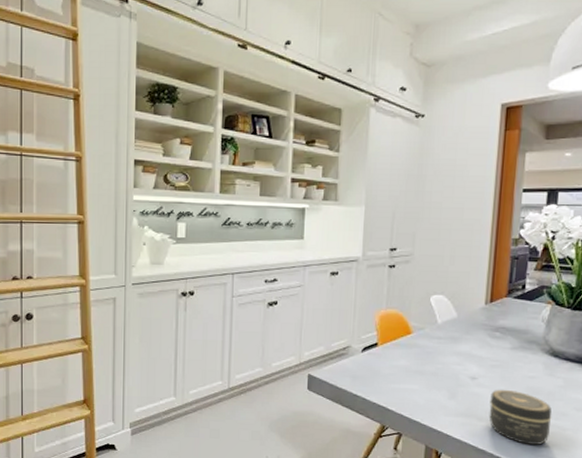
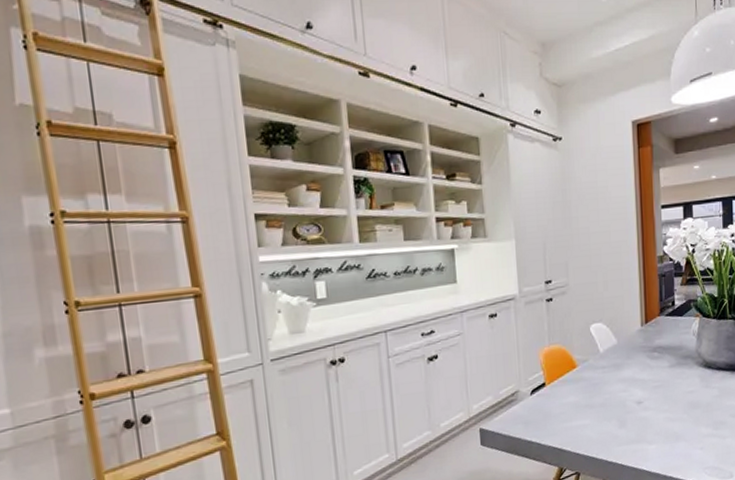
jar: present [489,389,552,446] -> none [657,408,713,460]

